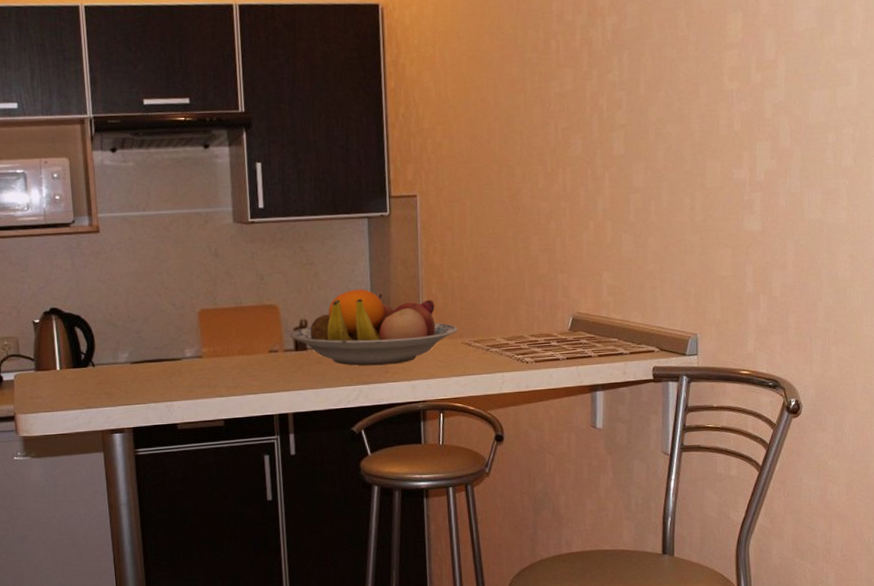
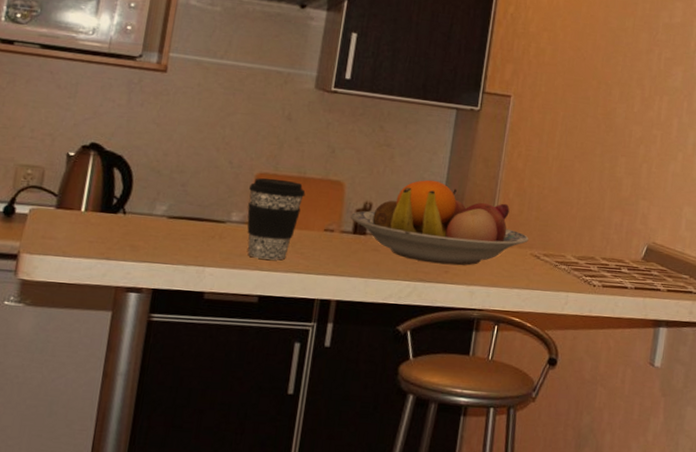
coffee cup: none [195,312,246,387] -> present [247,178,306,260]

